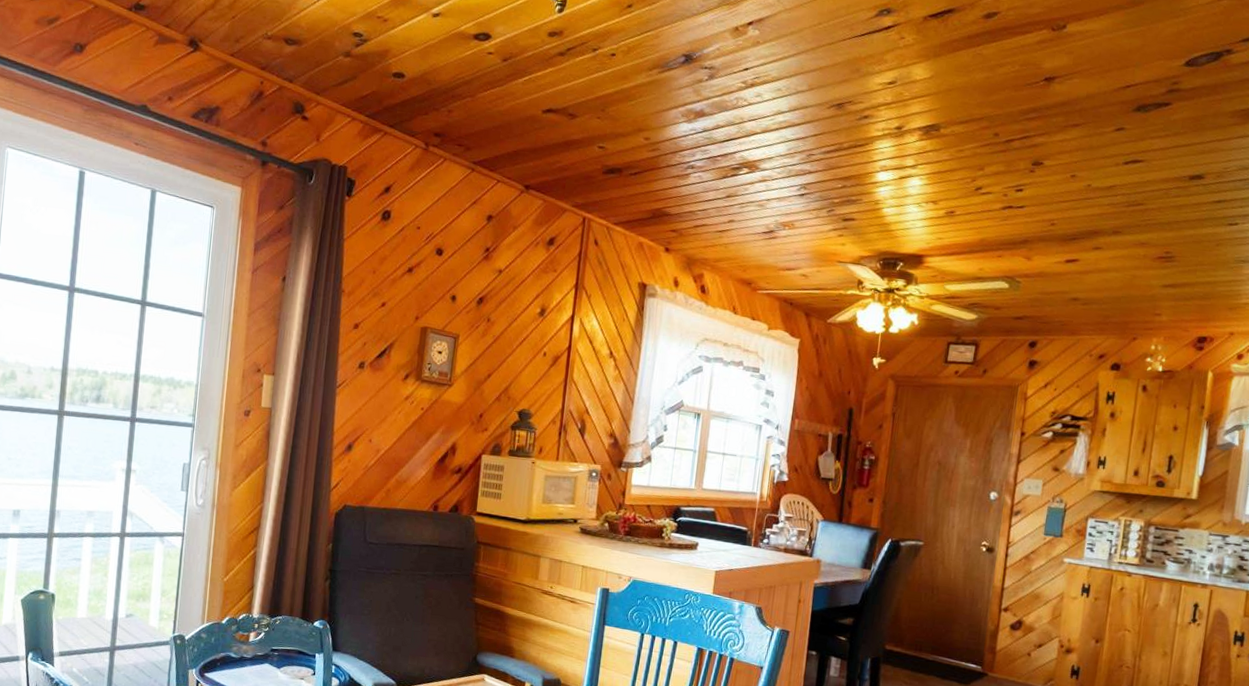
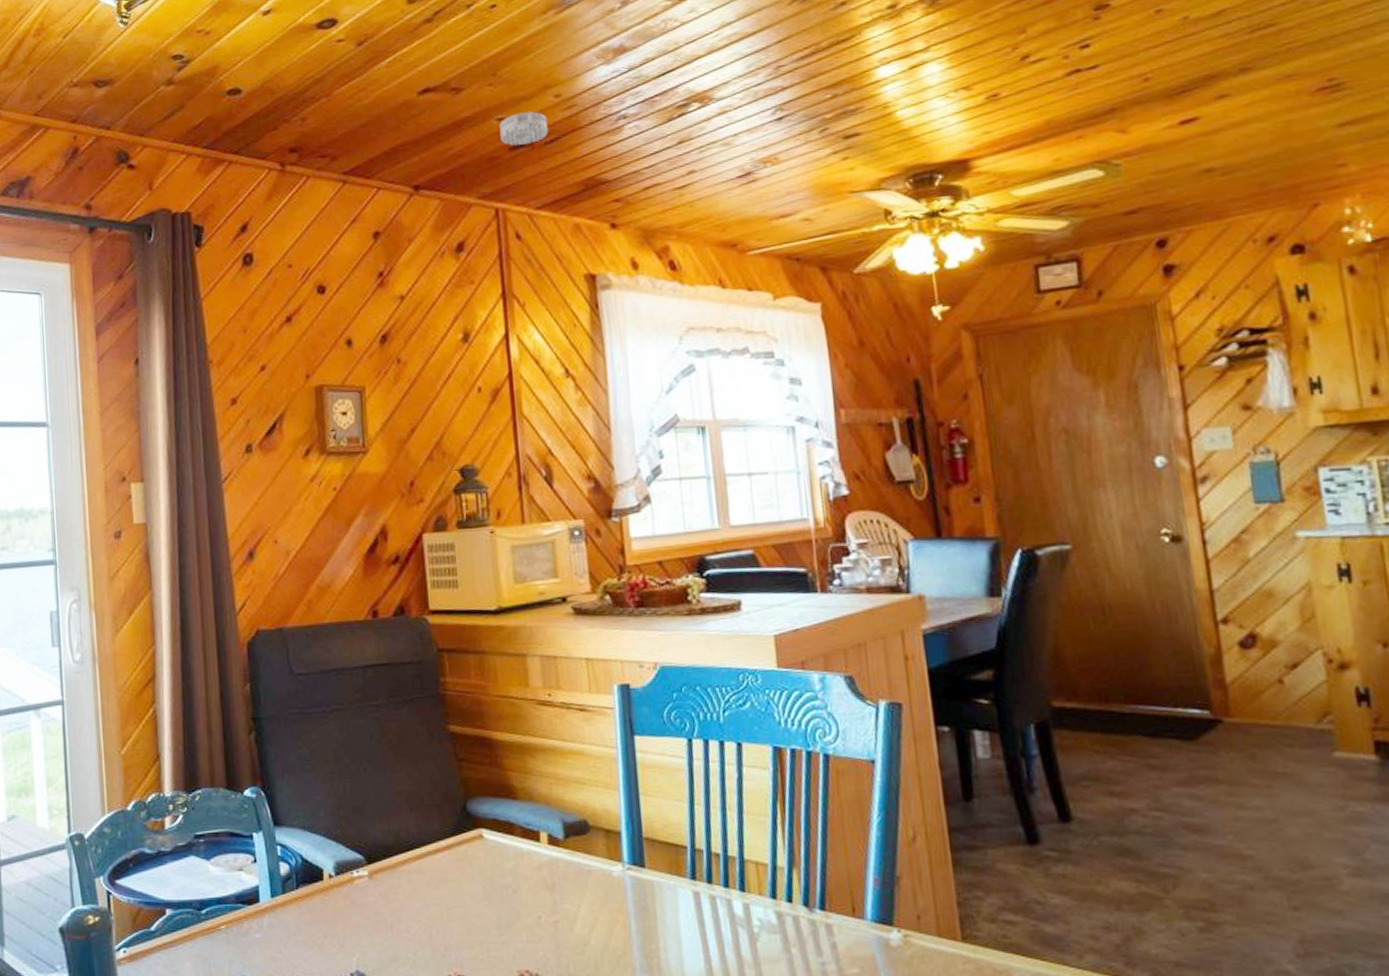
smoke detector: none [598,145,636,172] -> present [499,111,548,146]

